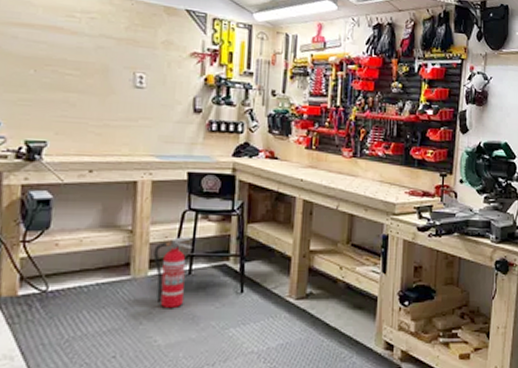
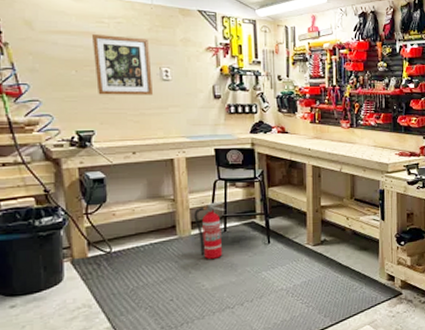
wall art: none [57,30,125,104] -> present [93,34,154,95]

